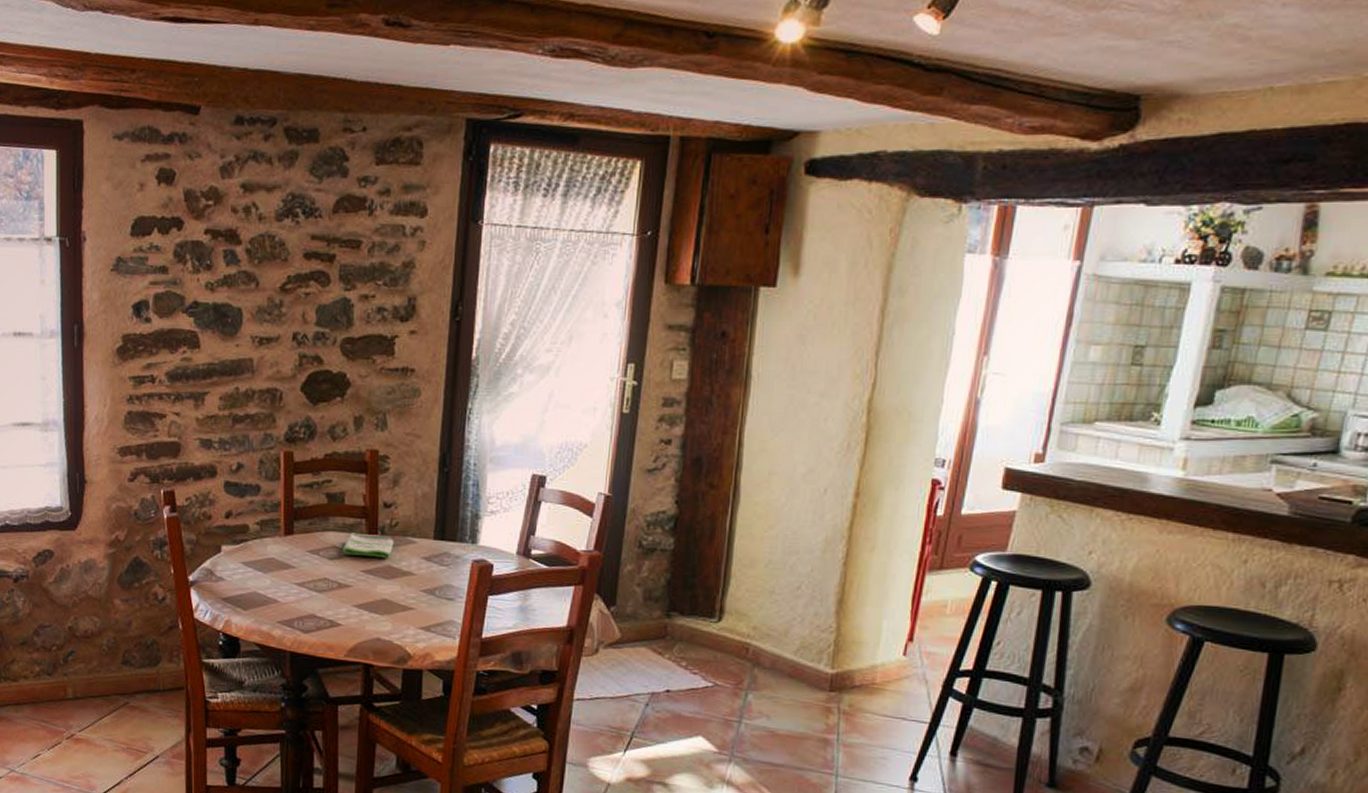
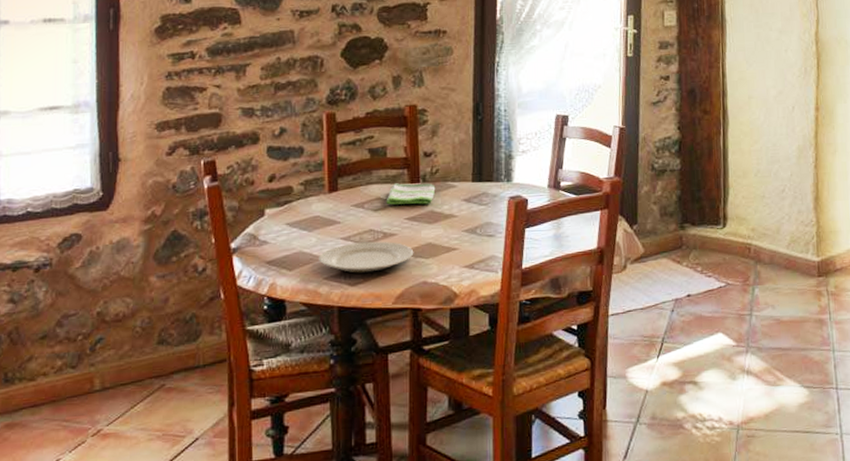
plate: none [273,590,369,622] -> present [319,241,414,273]

